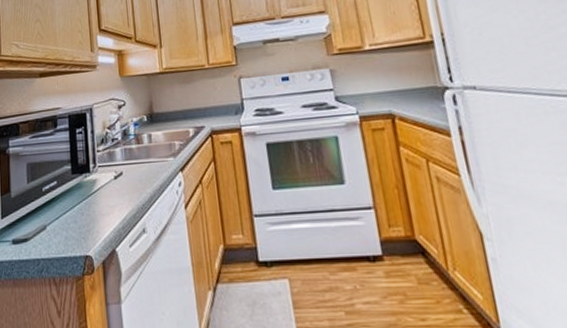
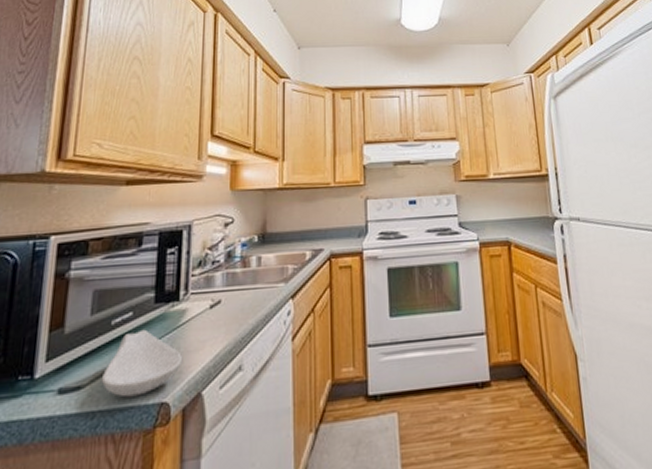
spoon rest: none [41,195,99,250] -> present [102,329,183,398]

